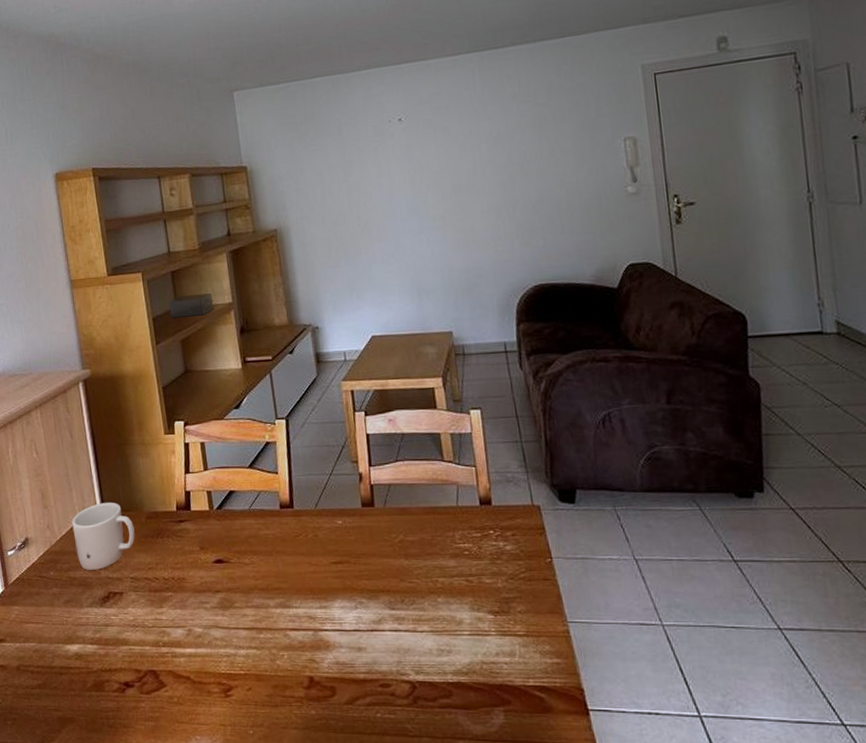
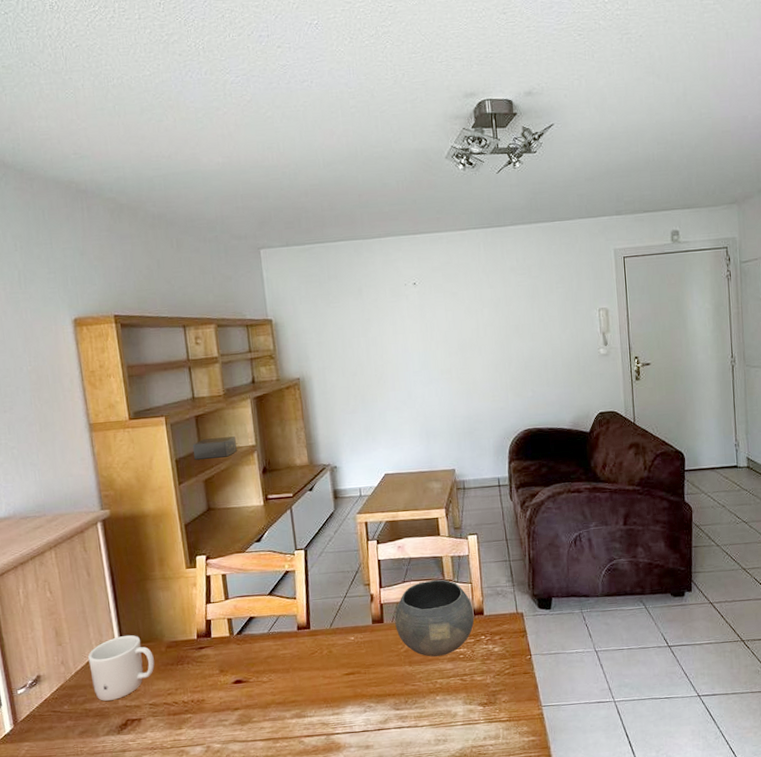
bowl: none [386,459,481,550] -> present [394,579,475,657]

